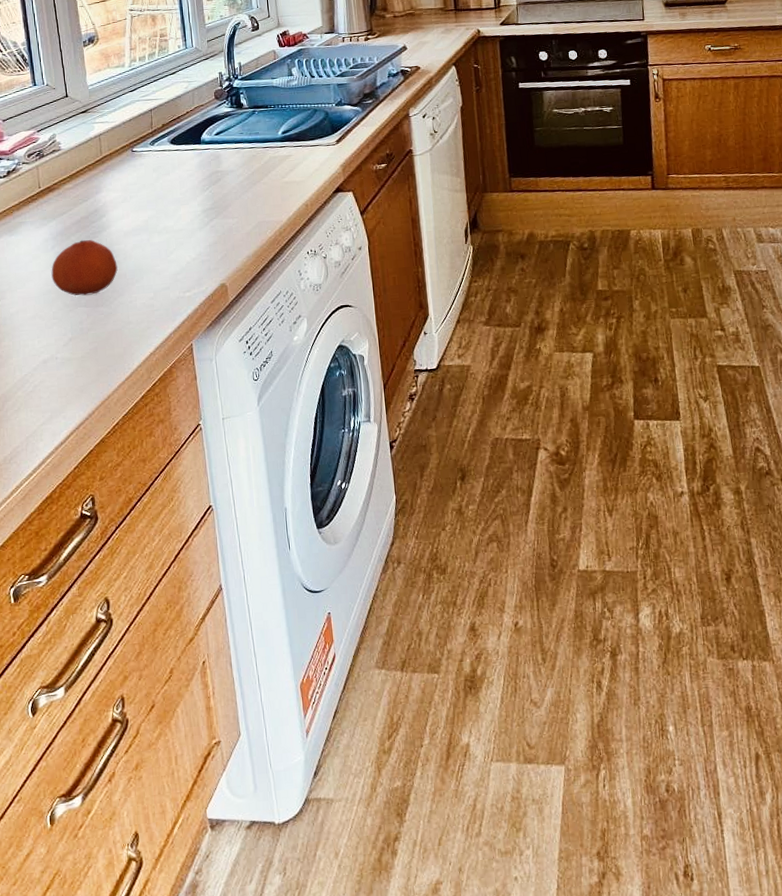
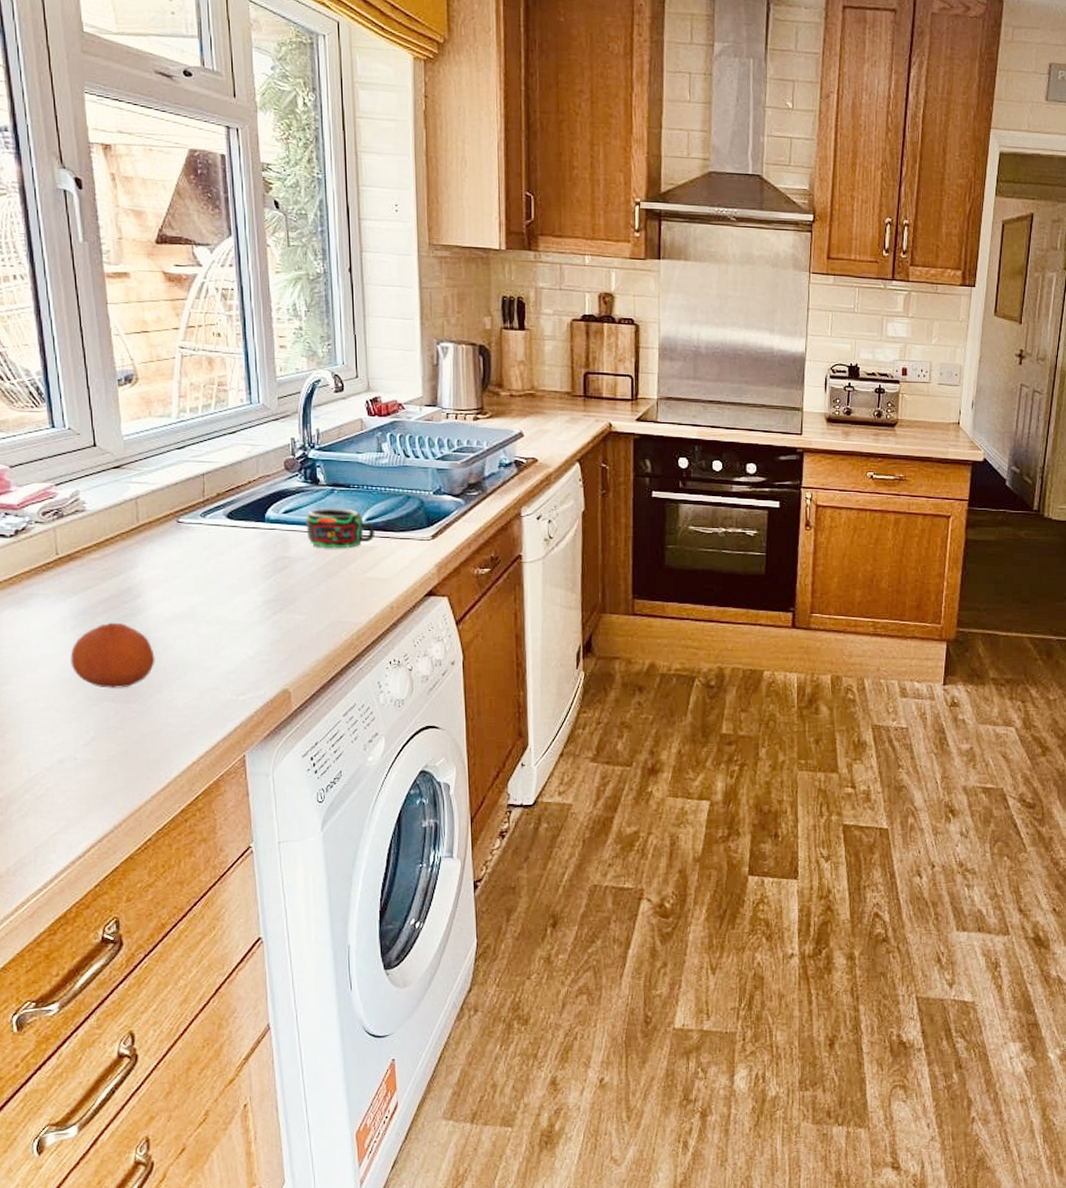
mug: none [233,126,290,161] -> present [306,508,375,548]

